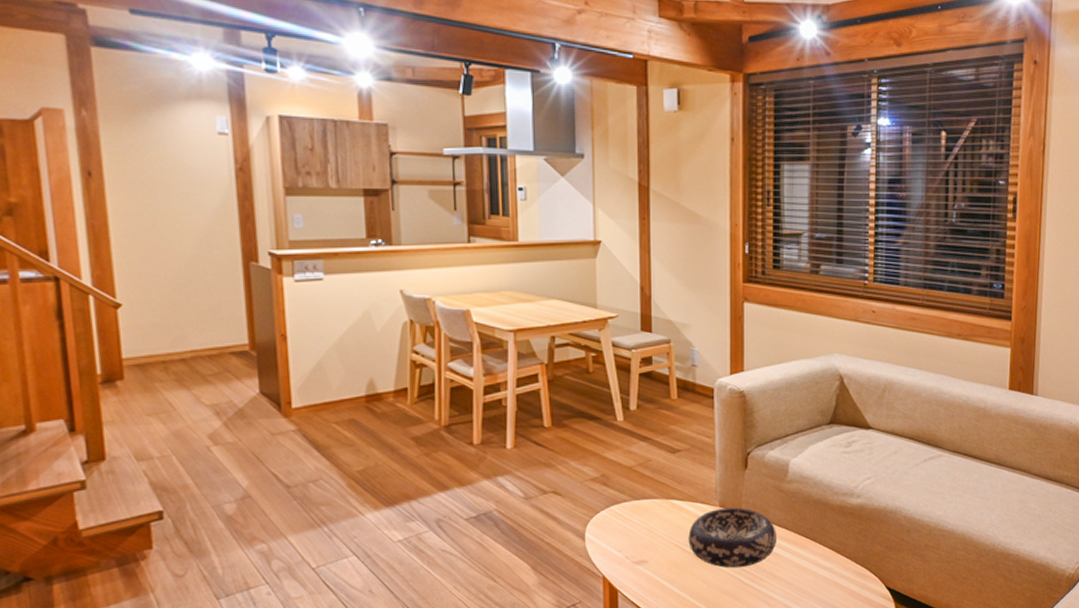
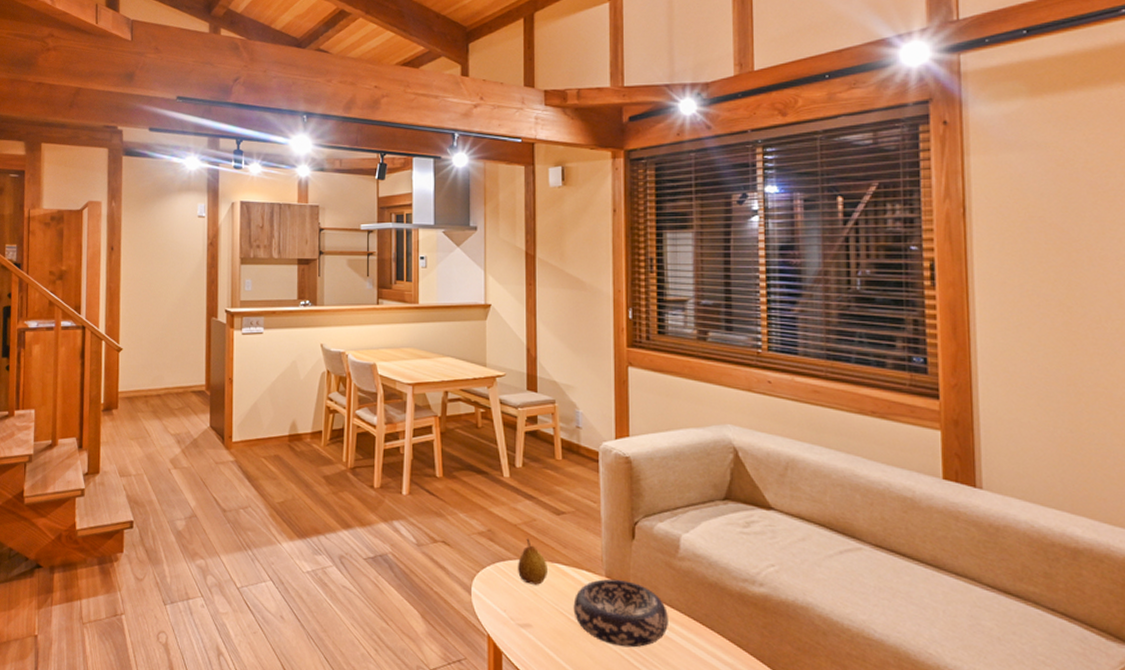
fruit: none [633,478,663,523] -> present [518,538,547,585]

